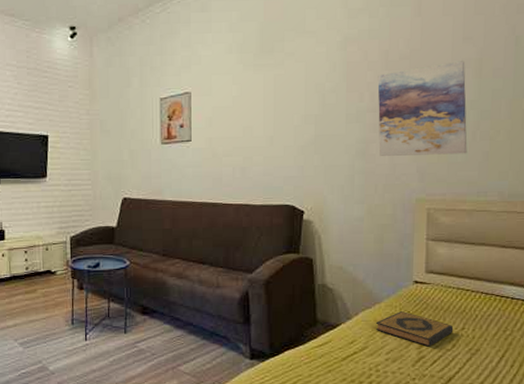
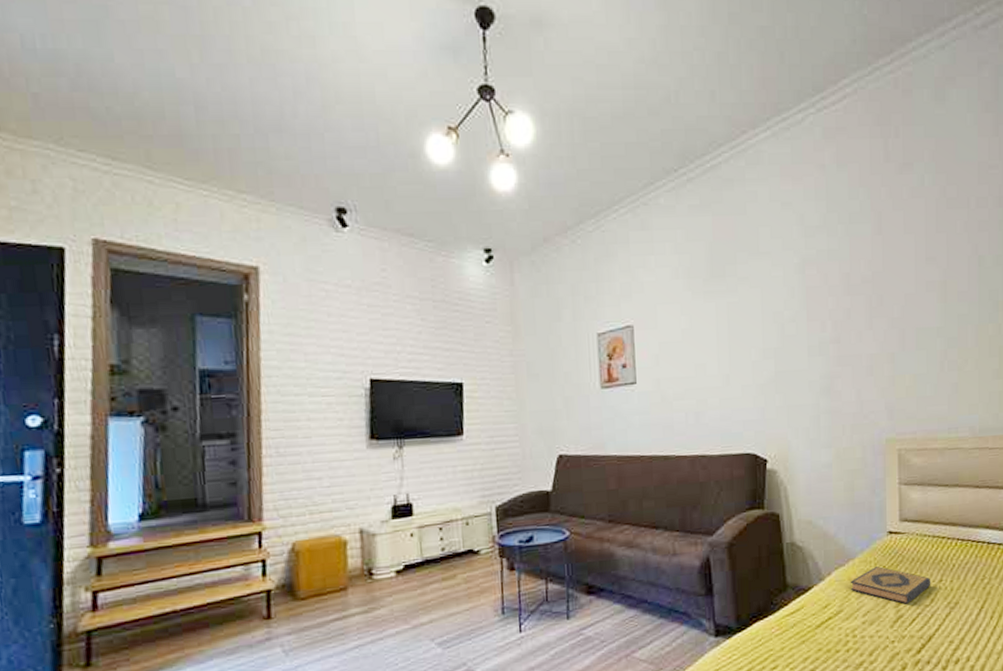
wall art: present [377,61,467,156] -> none [839,284,936,393]

